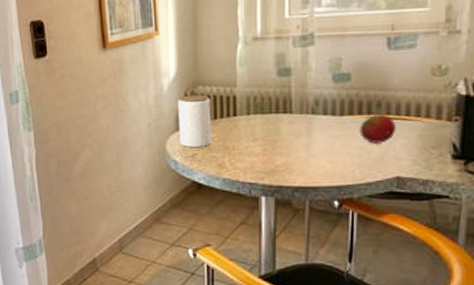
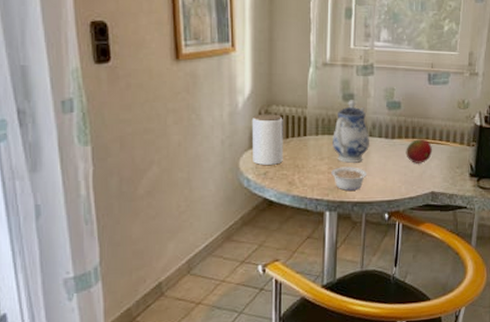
legume: none [266,148,311,174] -> present [331,167,368,191]
teapot: none [267,74,311,144] -> present [333,100,369,163]

